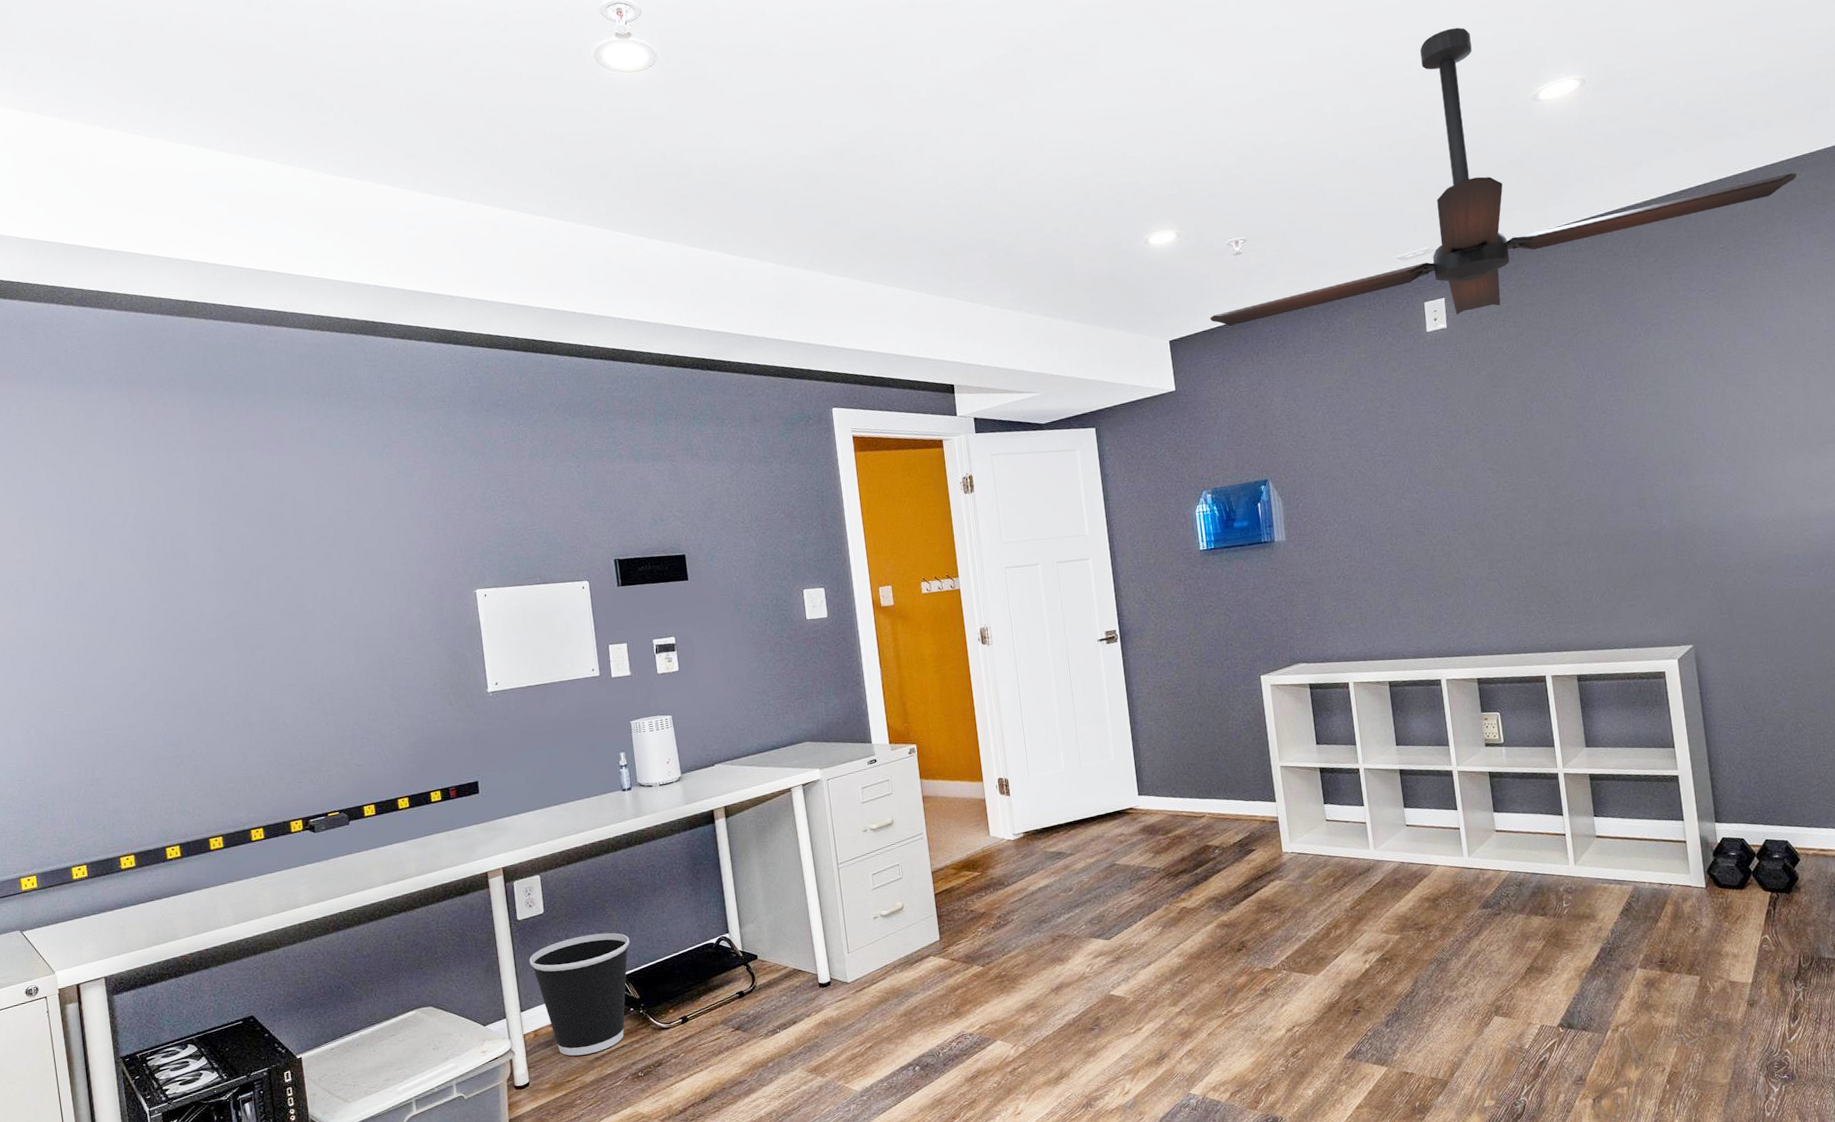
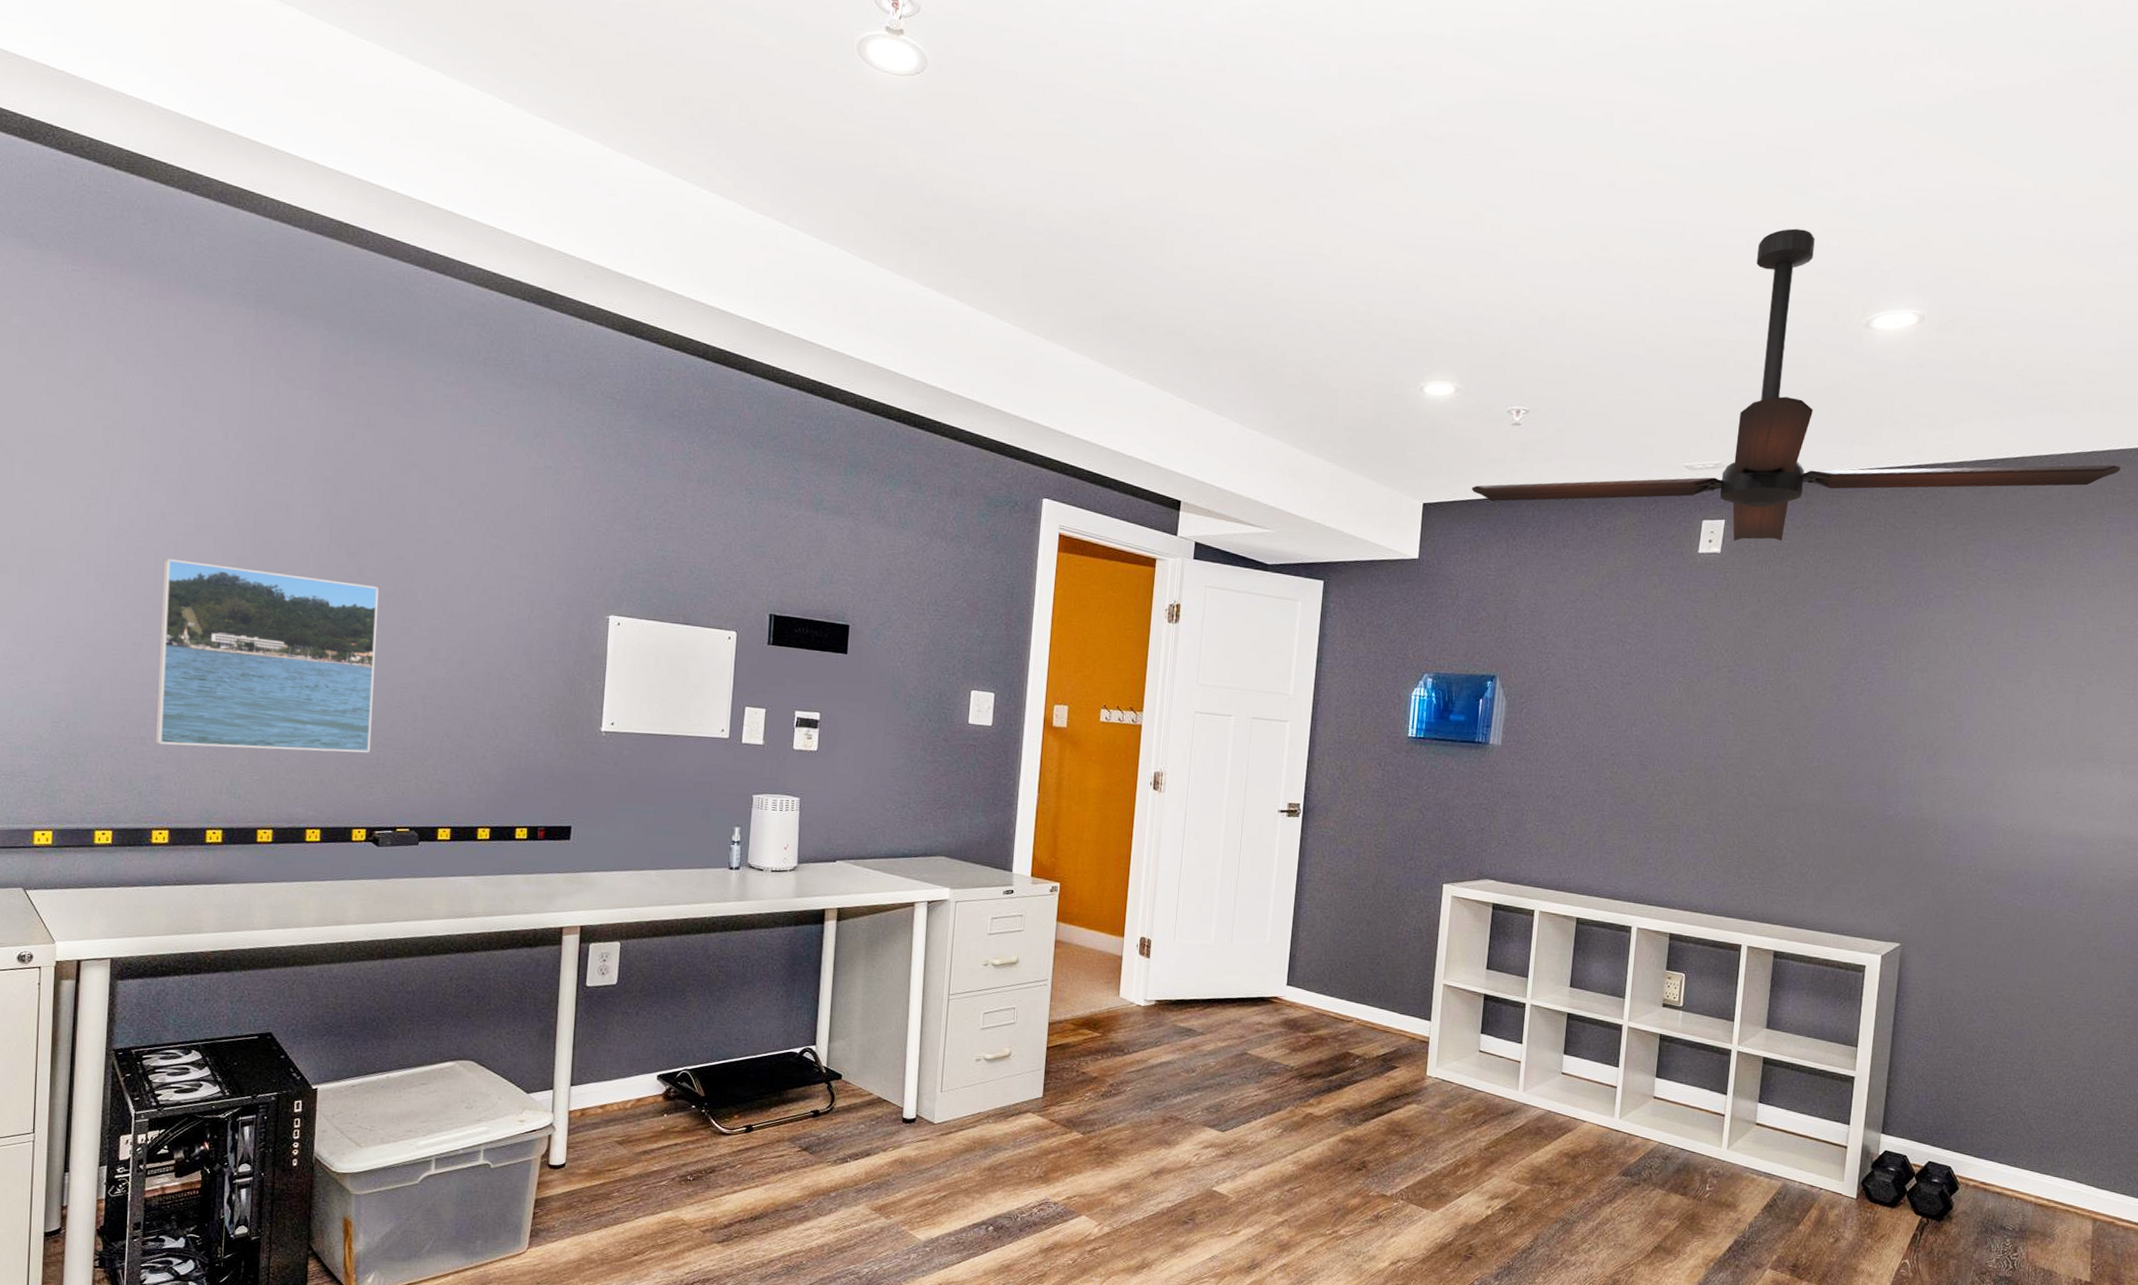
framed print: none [88,606,293,782] -> present [155,558,379,753]
wastebasket: present [529,933,630,1056] -> none [590,1017,705,1146]

